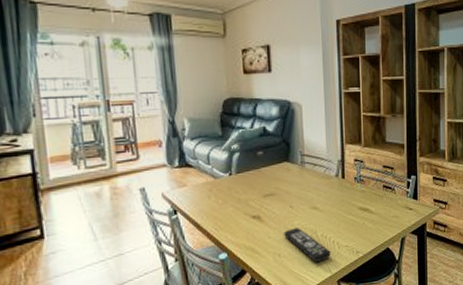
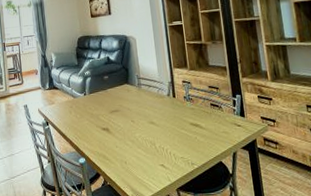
remote control: present [284,228,331,262] -> none [128,139,169,171]

